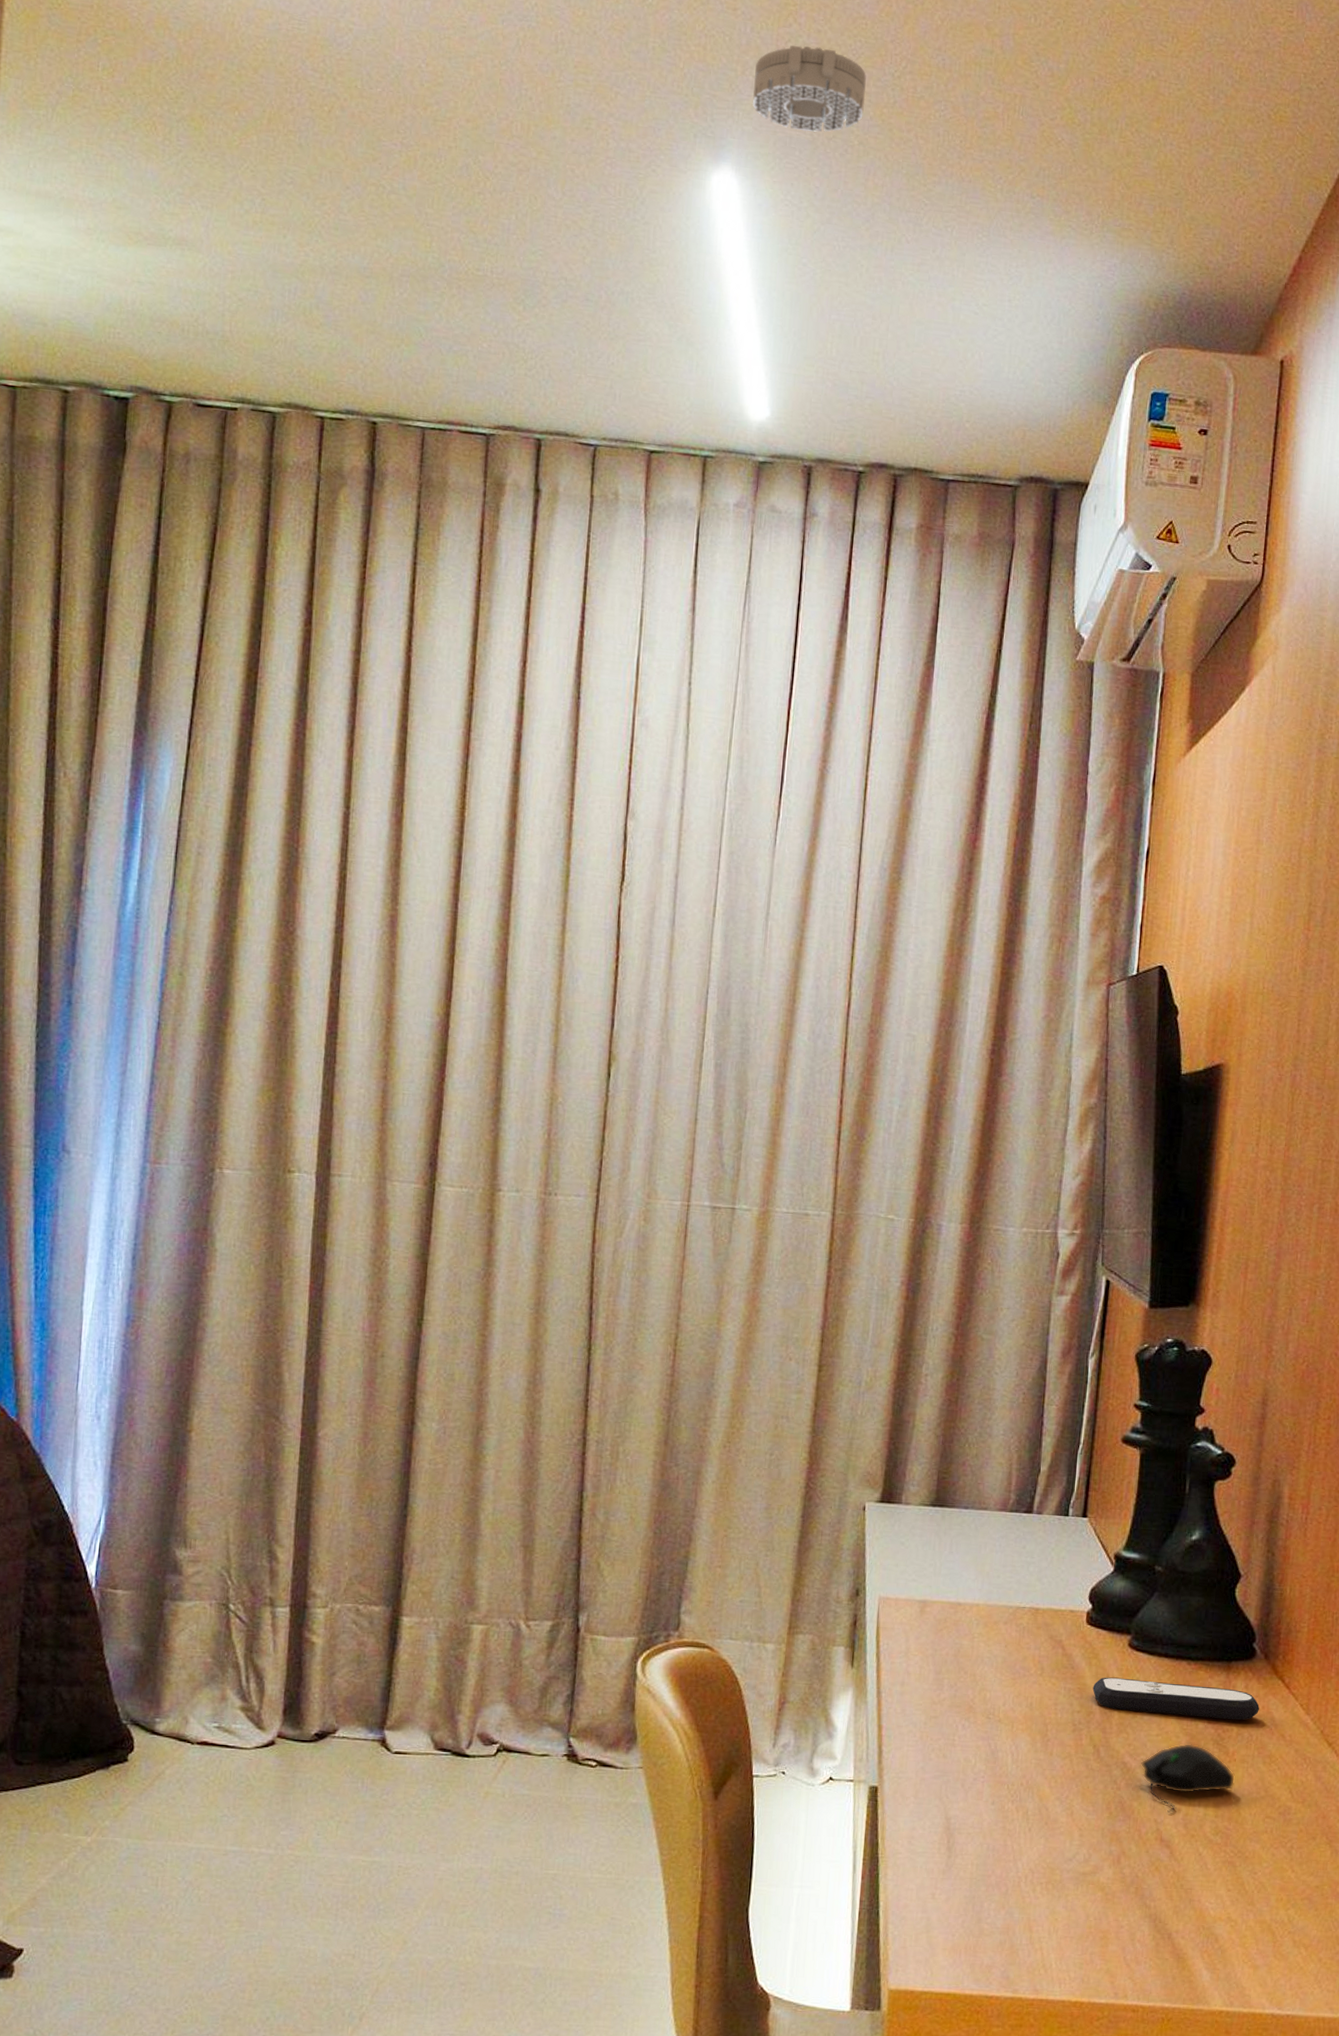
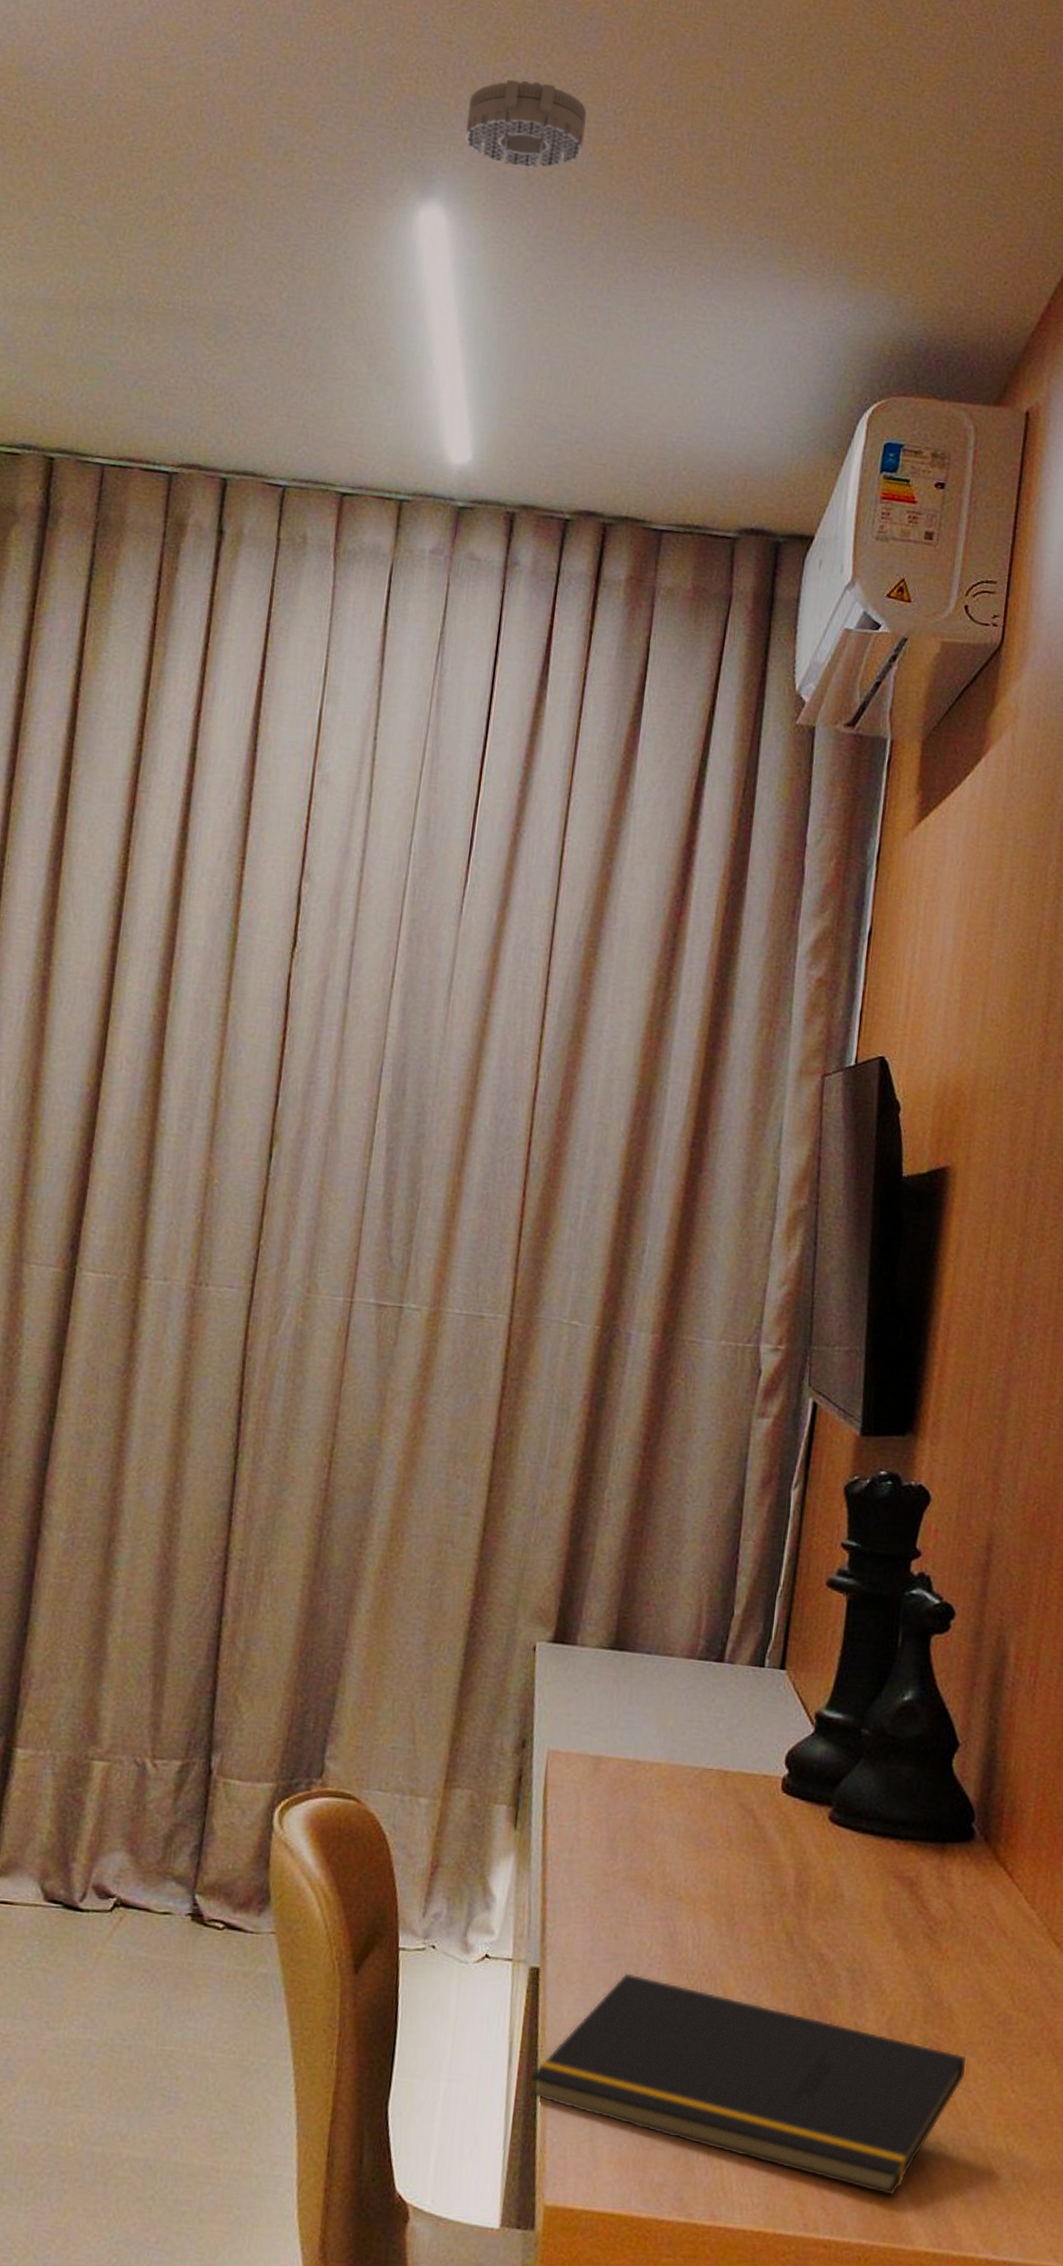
notepad: none [872,1787,1252,1966] -> present [530,1973,967,2197]
remote control: present [1092,1677,1259,1720] -> none [787,1854,978,1912]
computer mouse: present [1141,1743,1235,1813] -> none [840,1935,948,2016]

